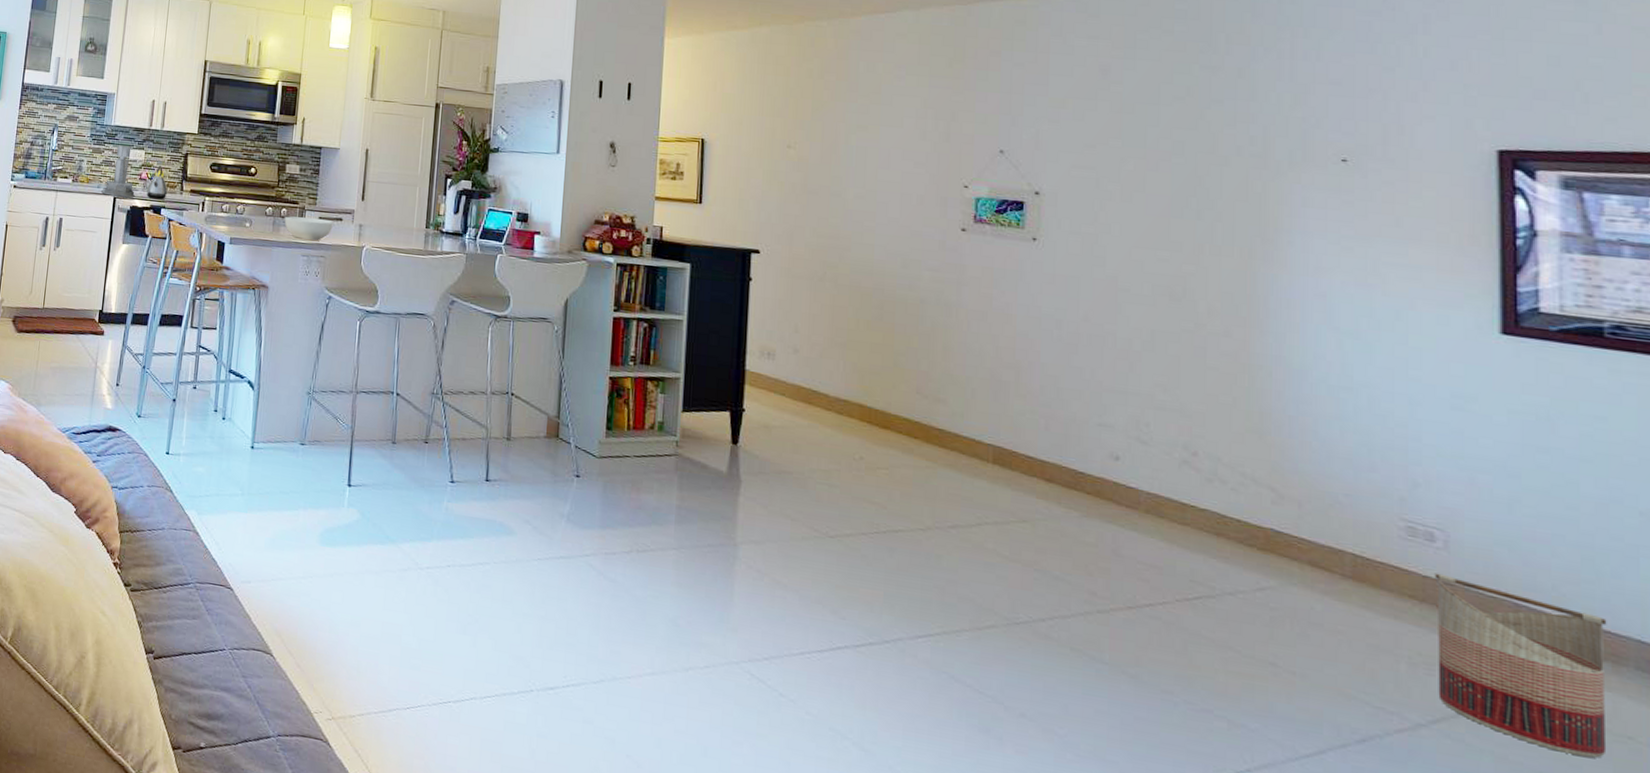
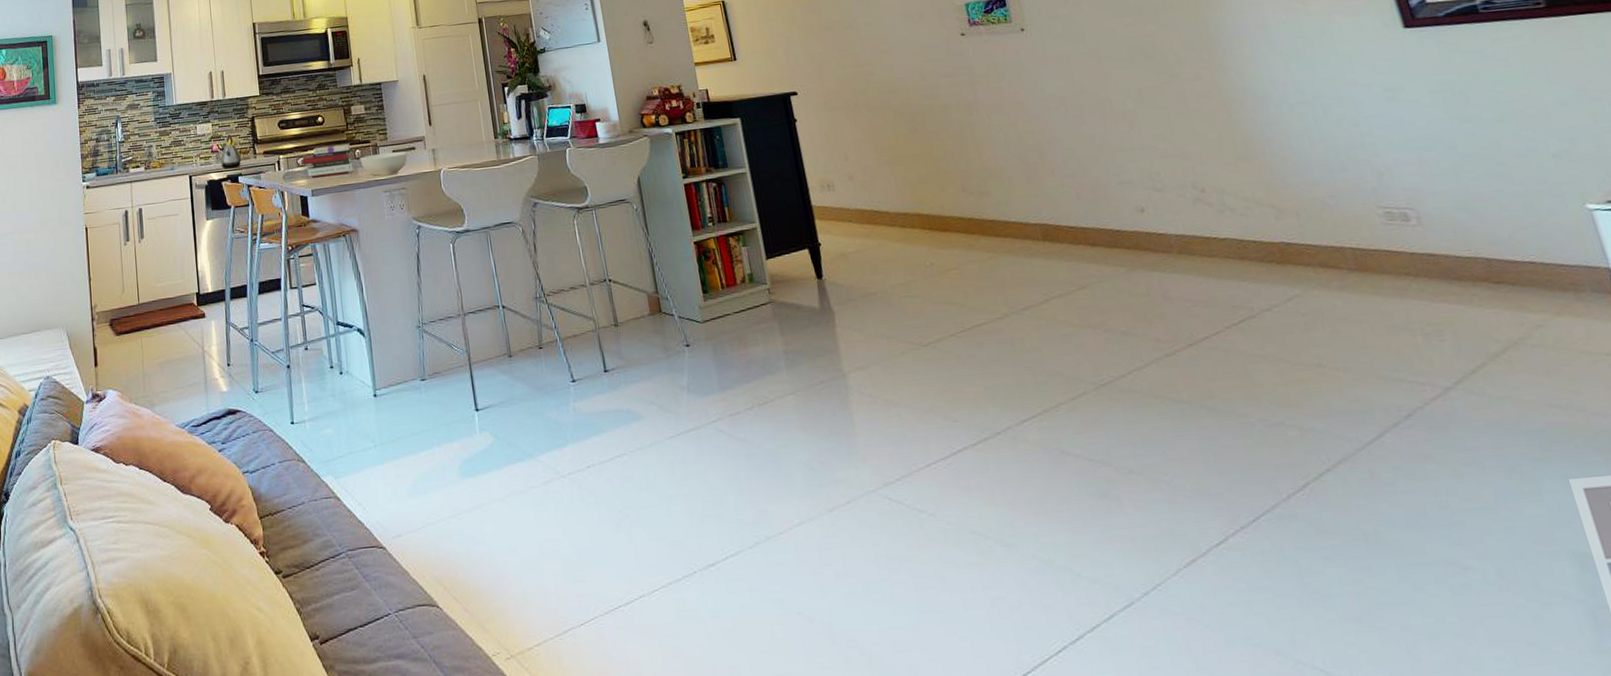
paper towel holder: present [101,145,136,198] -> none [176,122,211,176]
books: none [226,196,278,230] -> present [301,143,354,178]
basket: present [1434,572,1607,758] -> none [1418,247,1594,382]

